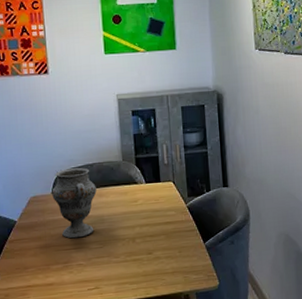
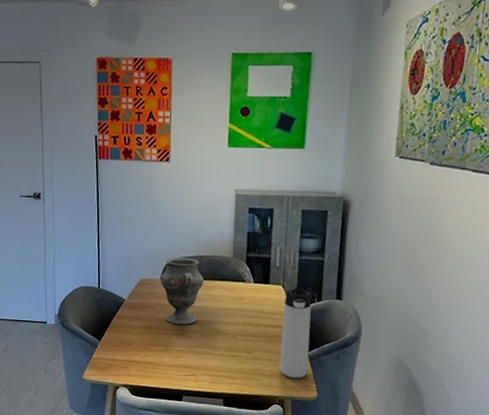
thermos bottle: none [176,180,207,271] -> present [279,286,312,378]

